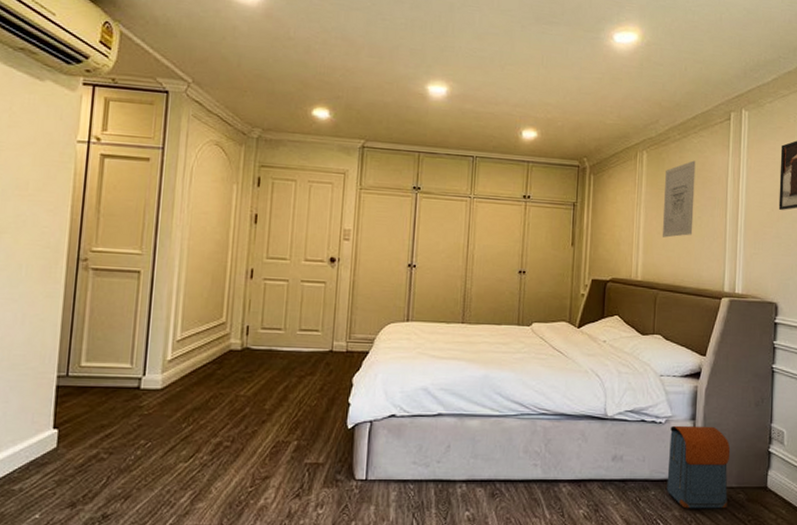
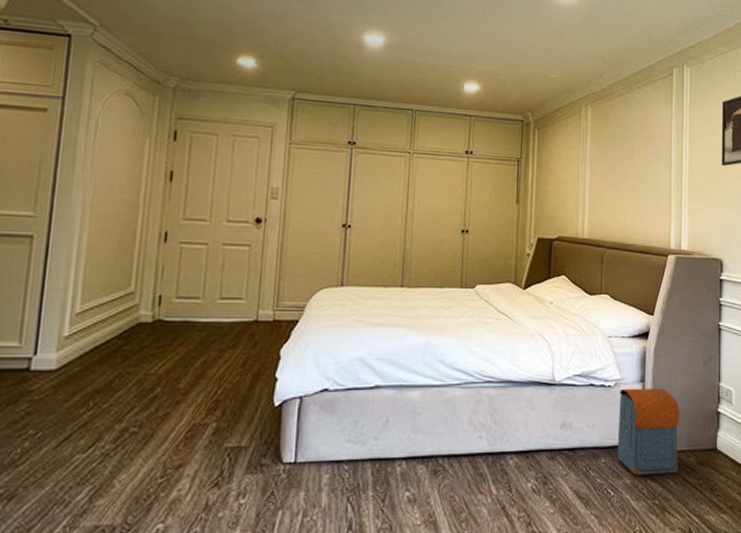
wall art: present [662,160,696,238] -> none [607,115,640,194]

